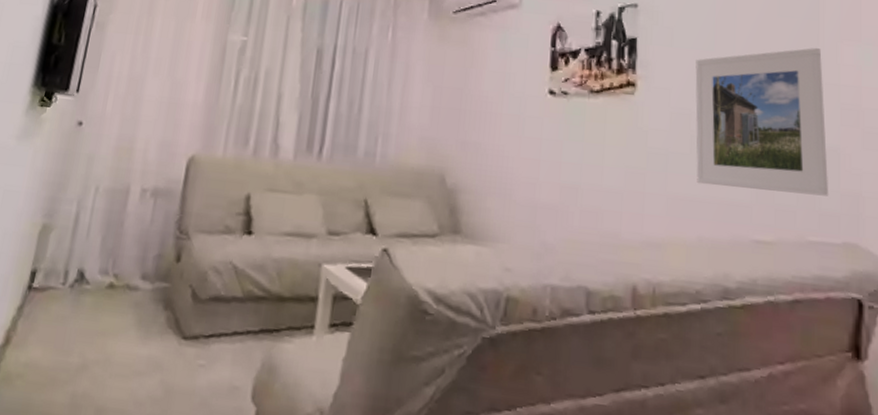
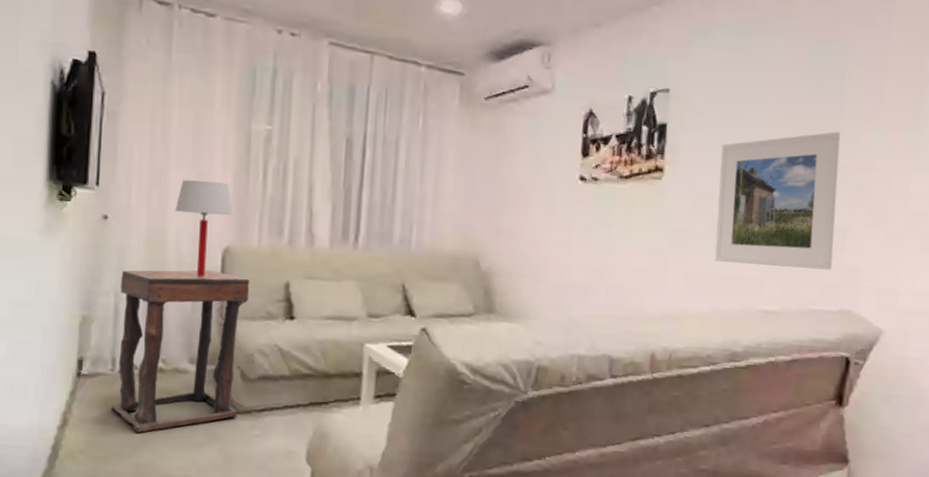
side table: none [56,177,212,358] -> present [111,270,250,434]
table lamp: none [146,88,202,187] -> present [174,180,233,278]

